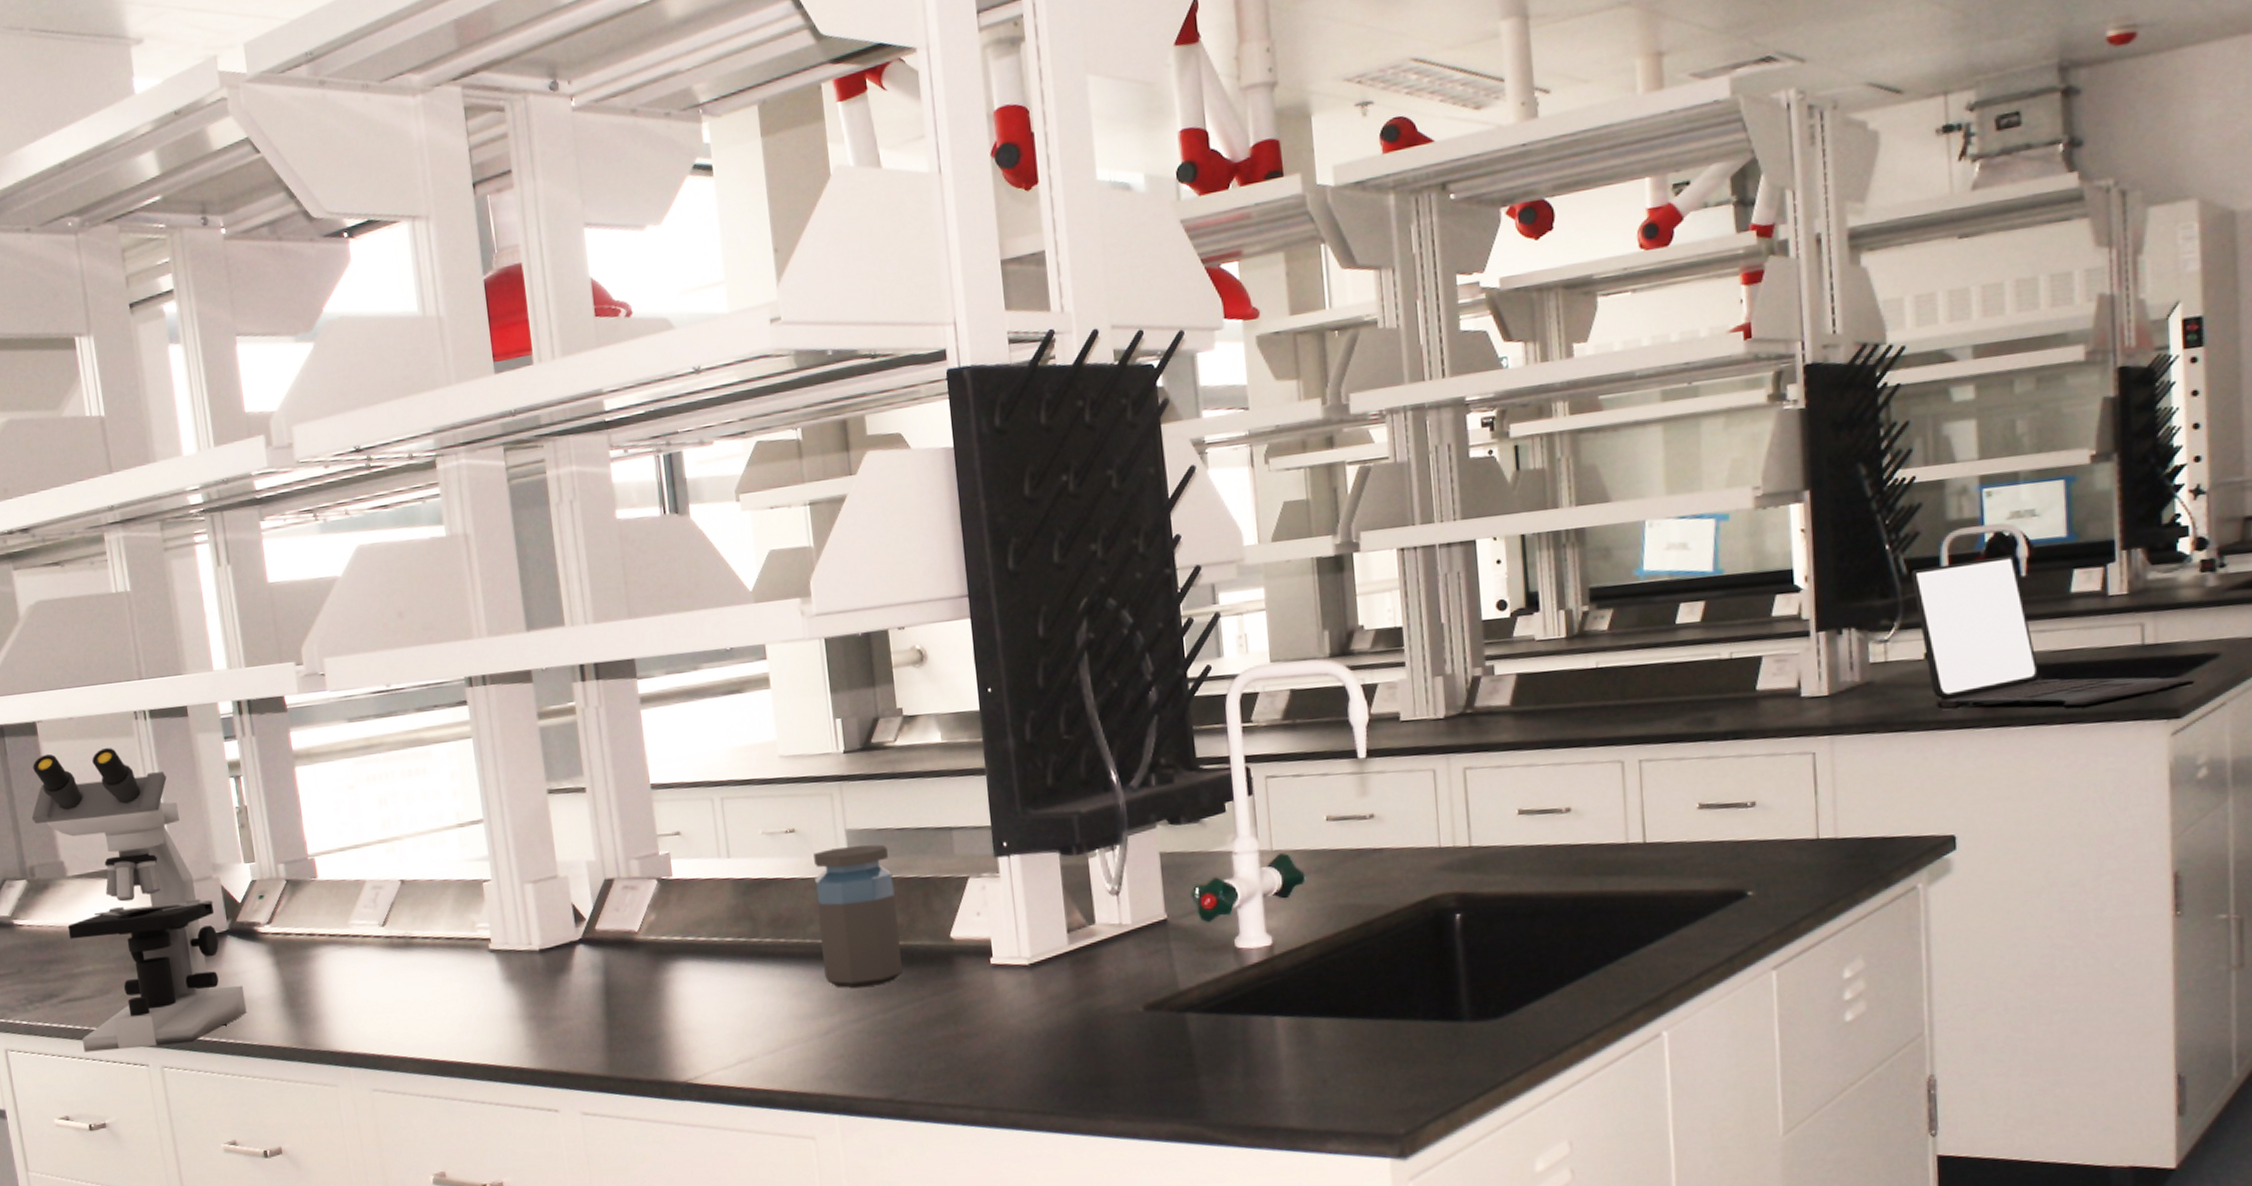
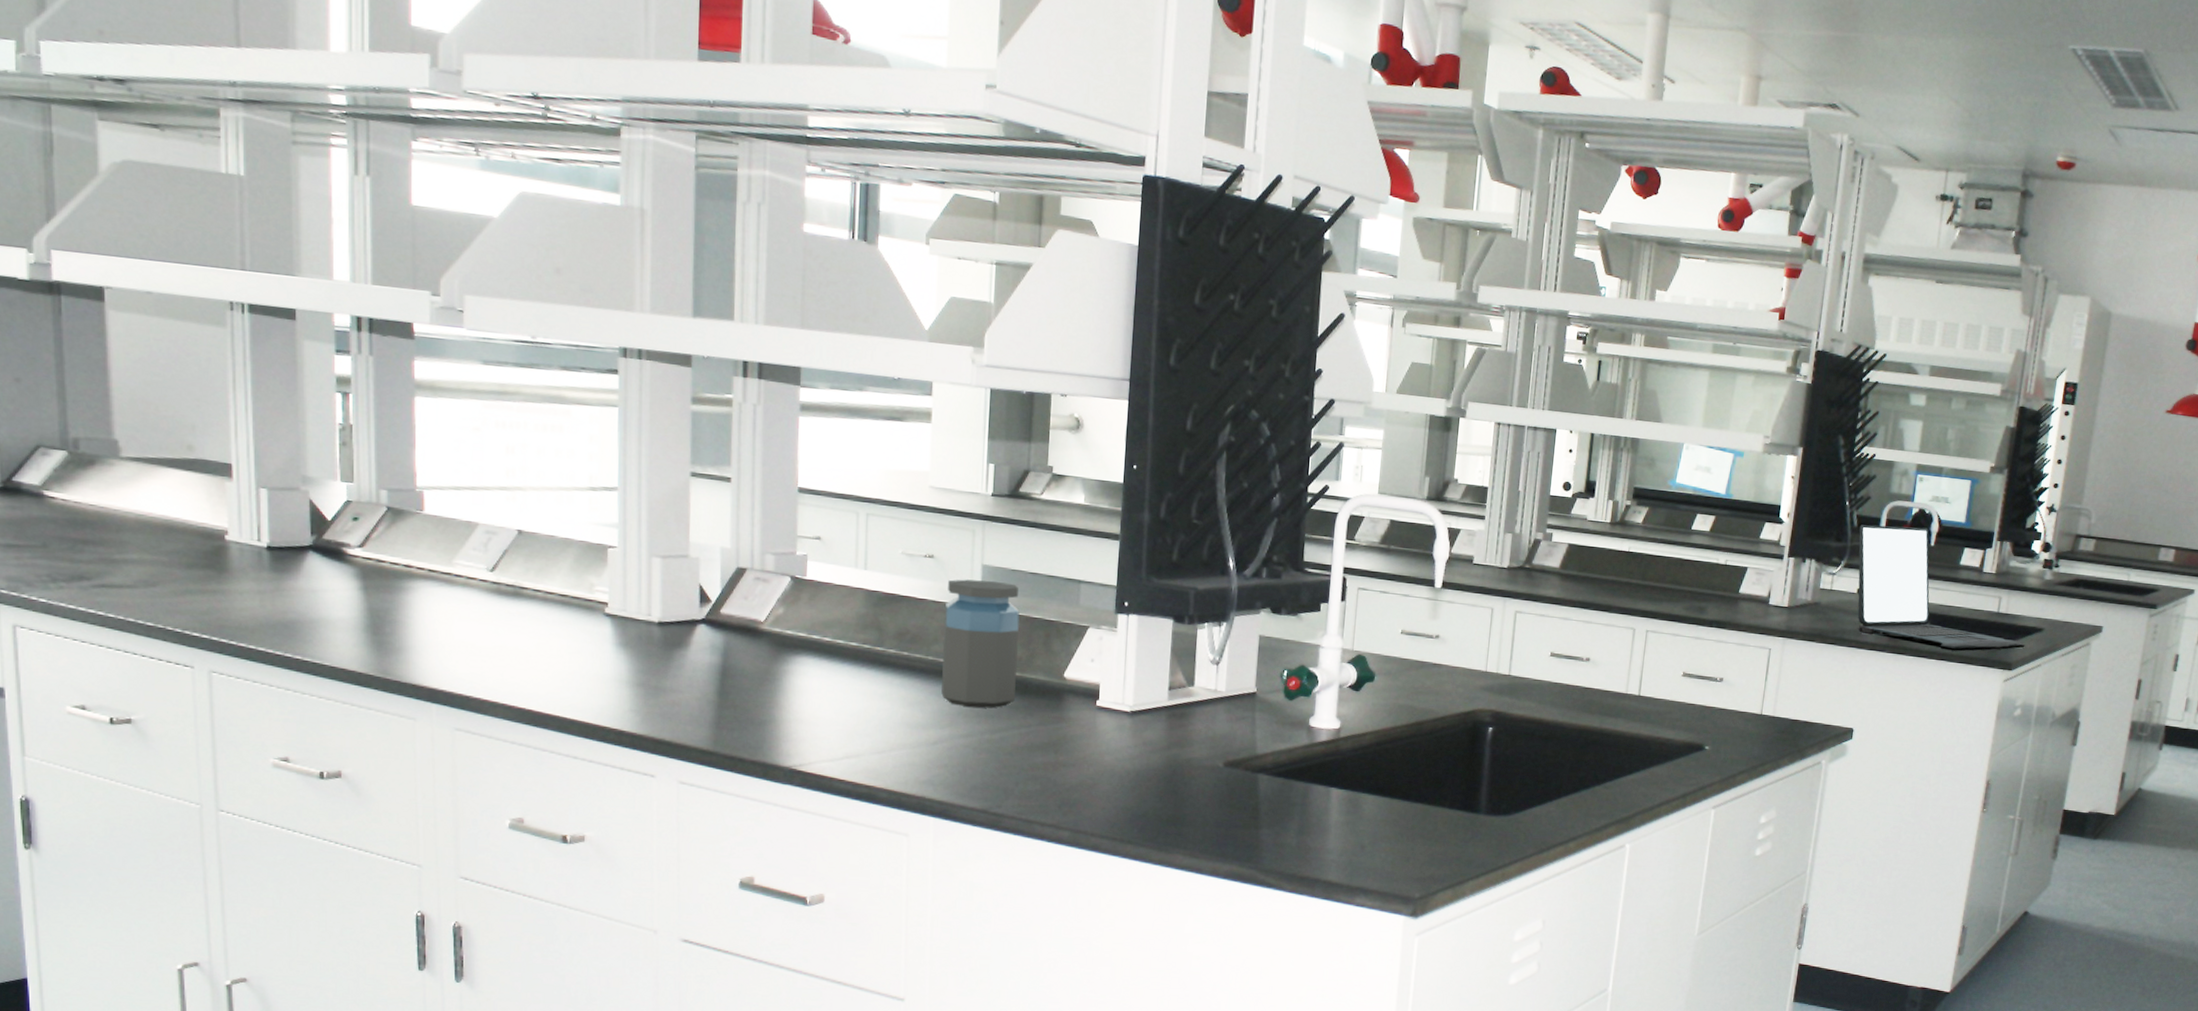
microscope: present [31,747,247,1052] -> none [83,323,321,652]

